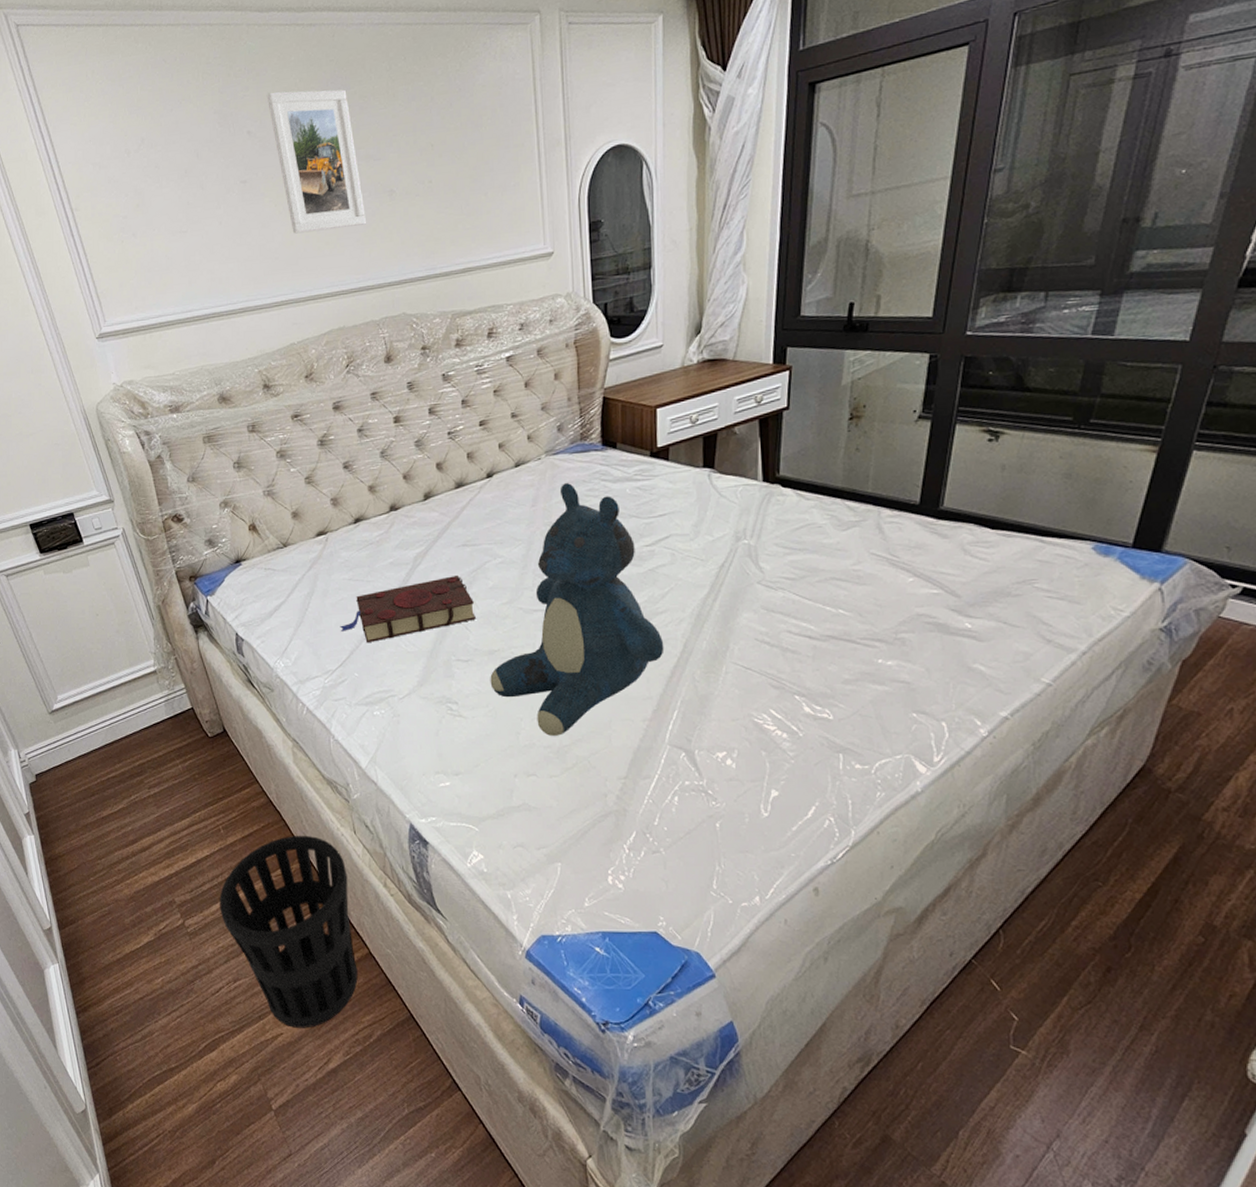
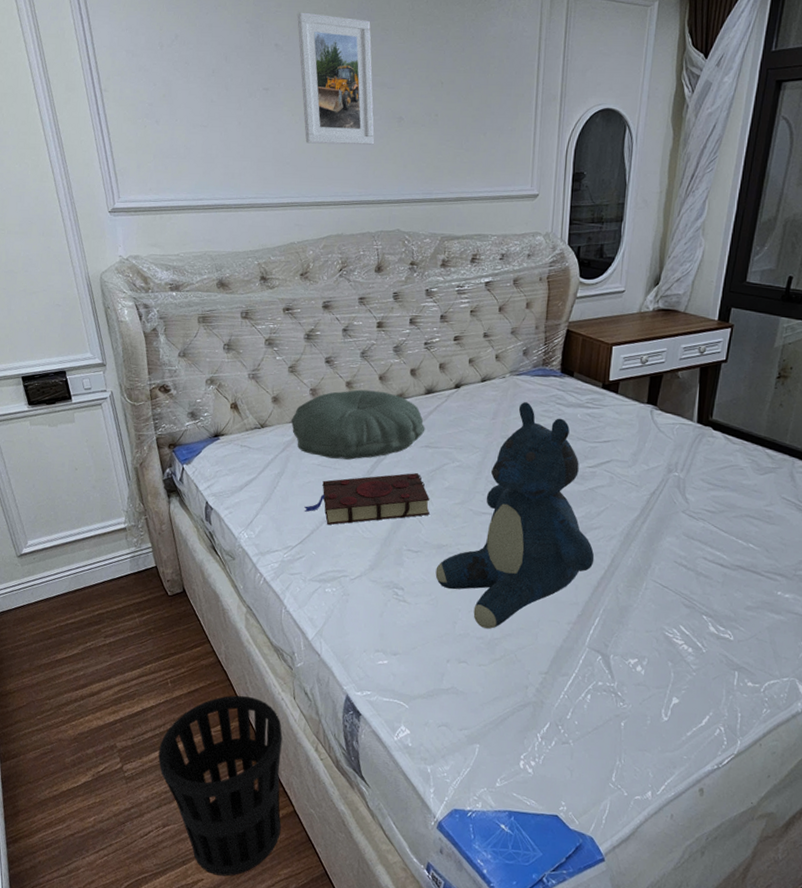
pillow: none [315,491,460,571] -> present [291,389,425,460]

